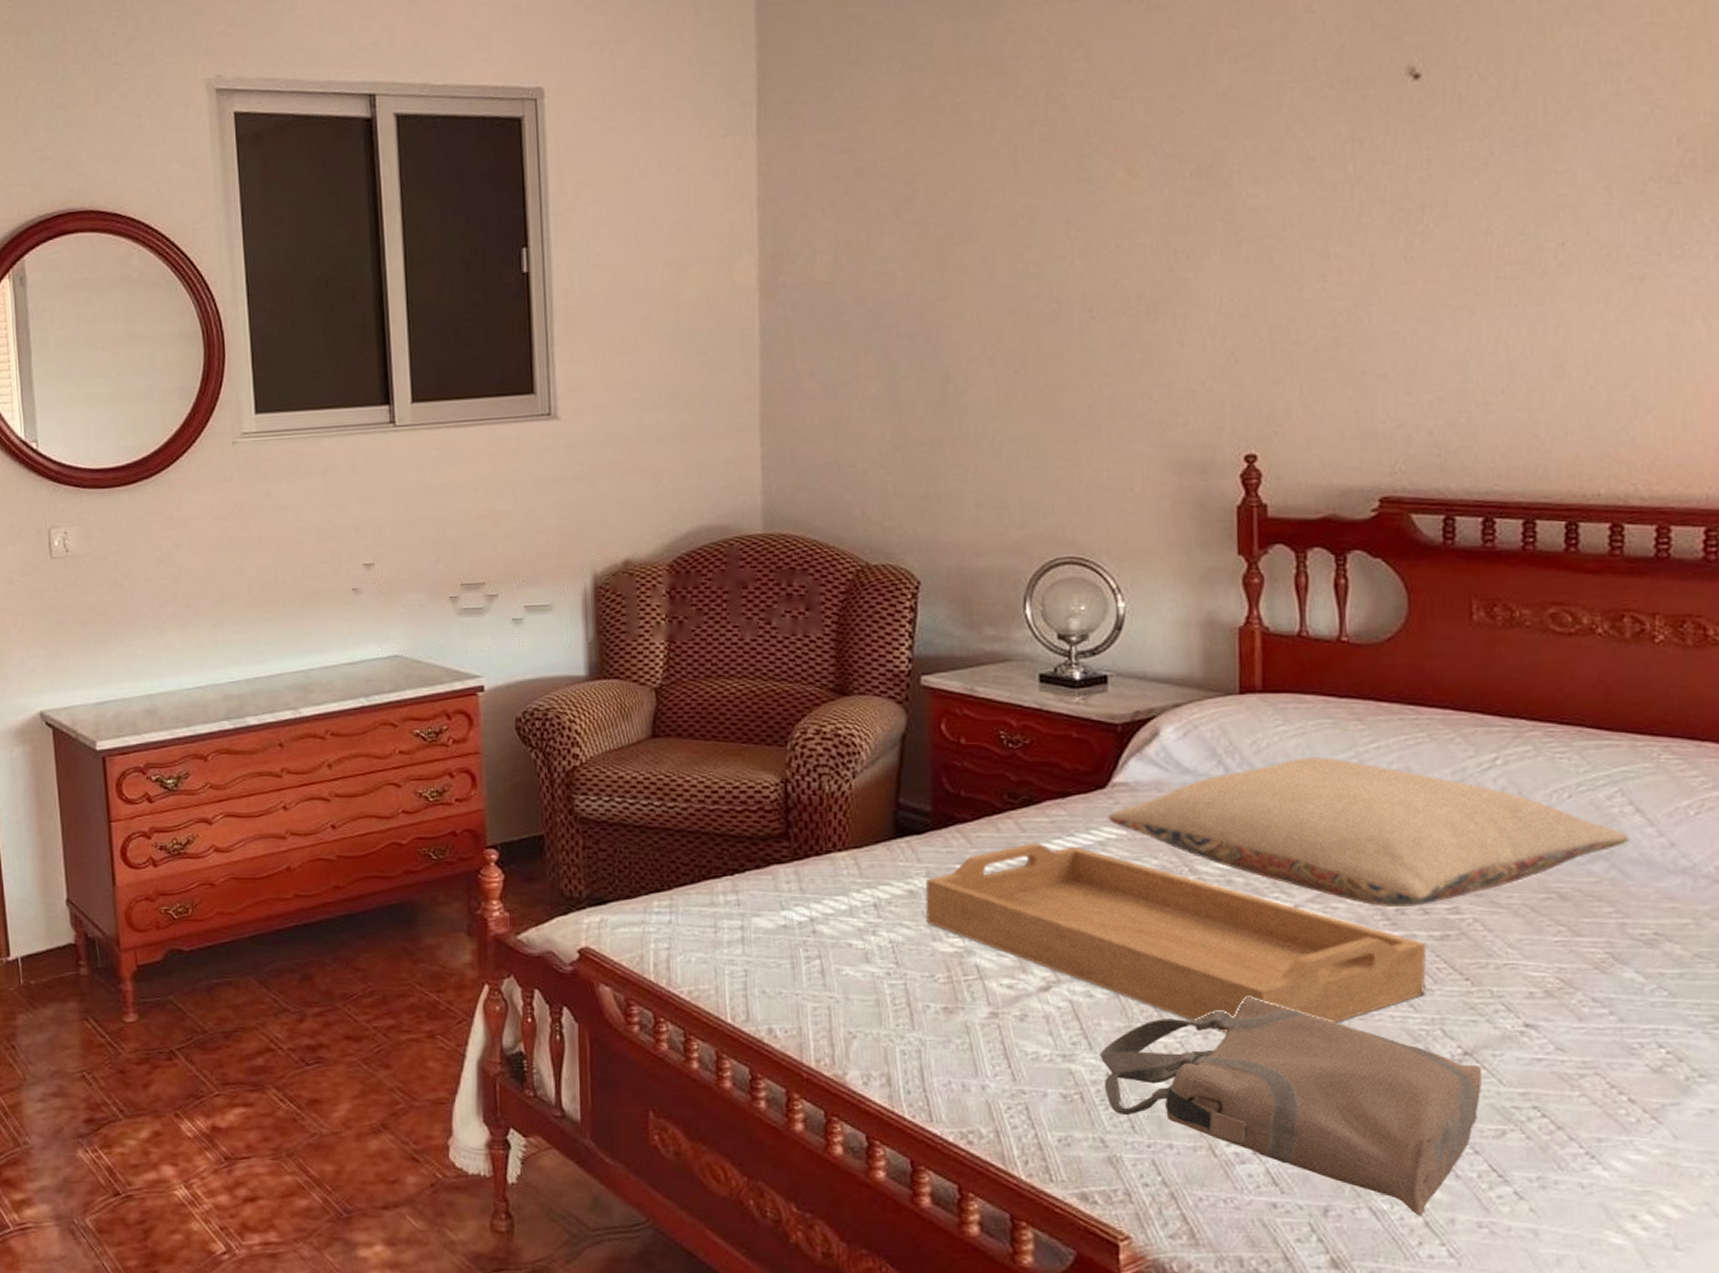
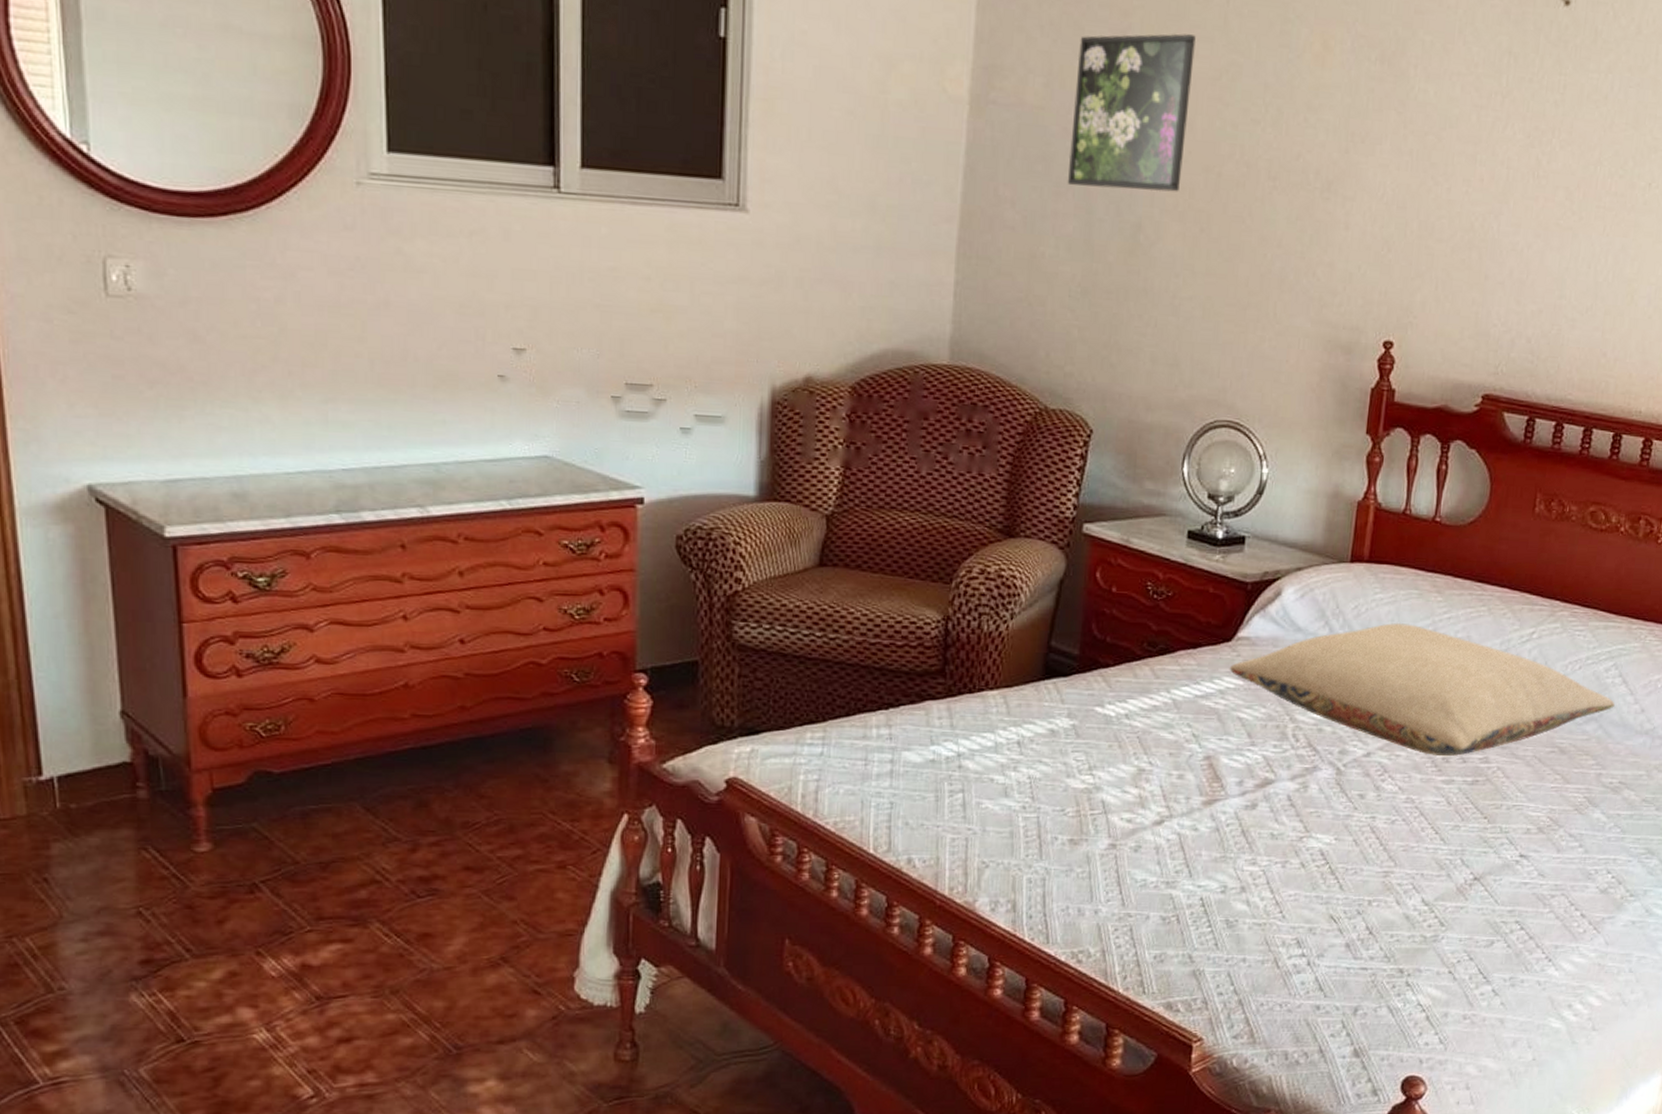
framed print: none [864,188,987,349] -> present [1067,34,1196,192]
serving tray: present [925,842,1427,1034] -> none [1062,688,1461,863]
tote bag: present [1099,997,1482,1216] -> none [1196,831,1484,1012]

